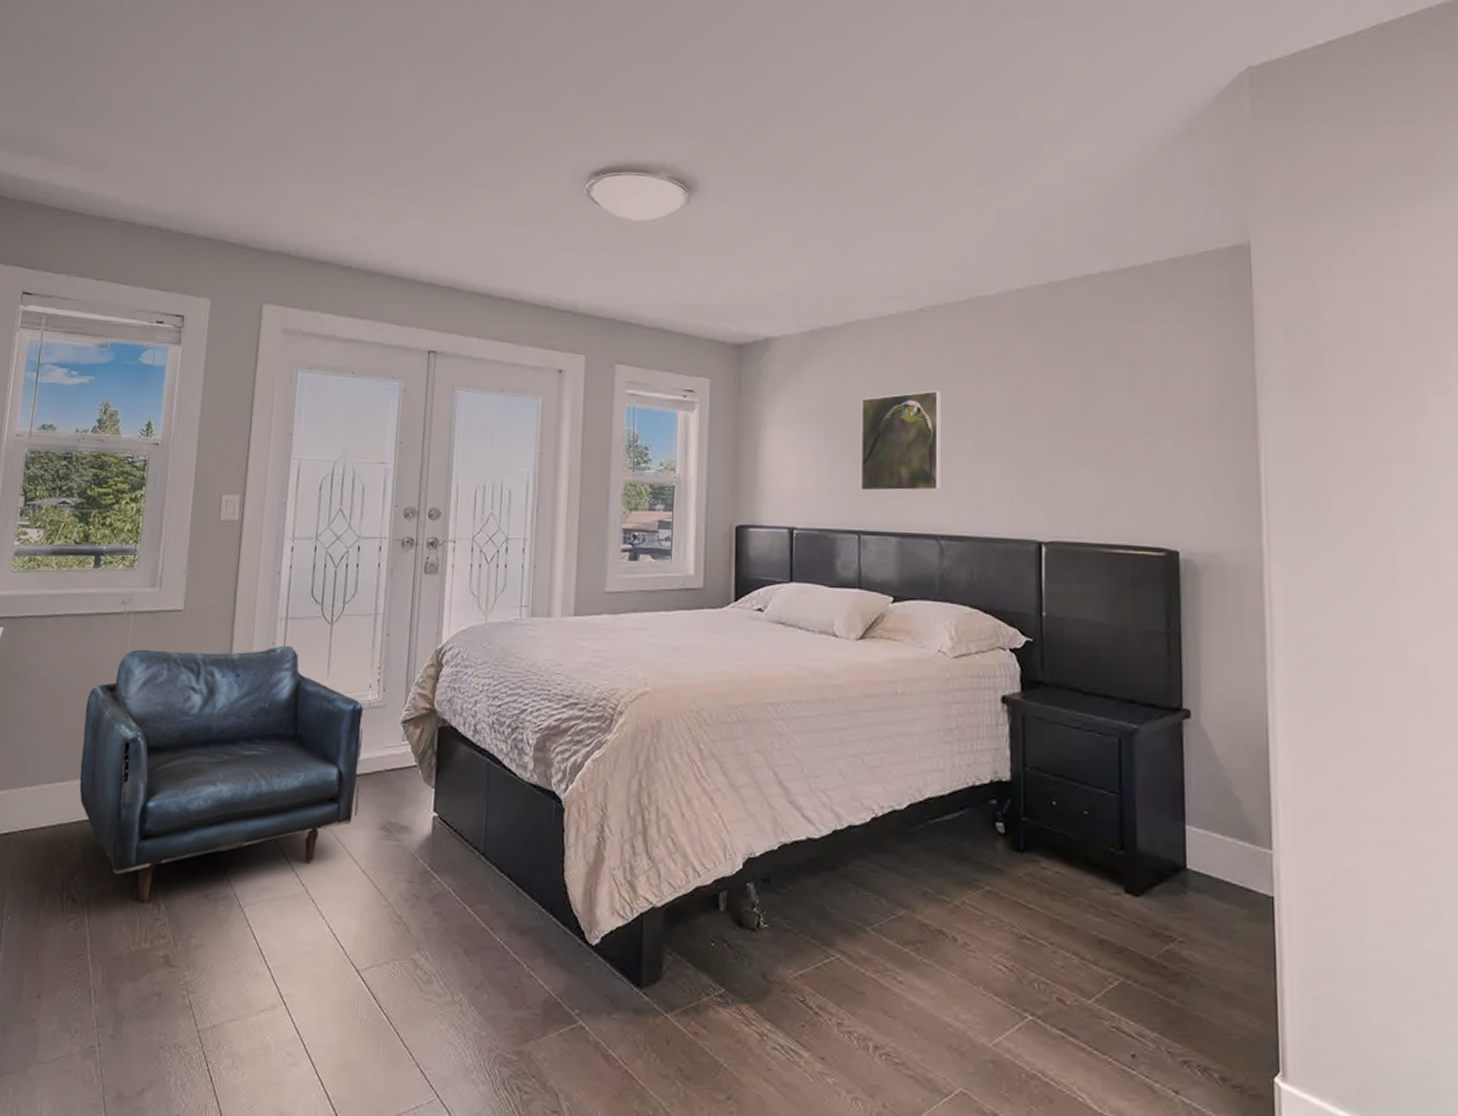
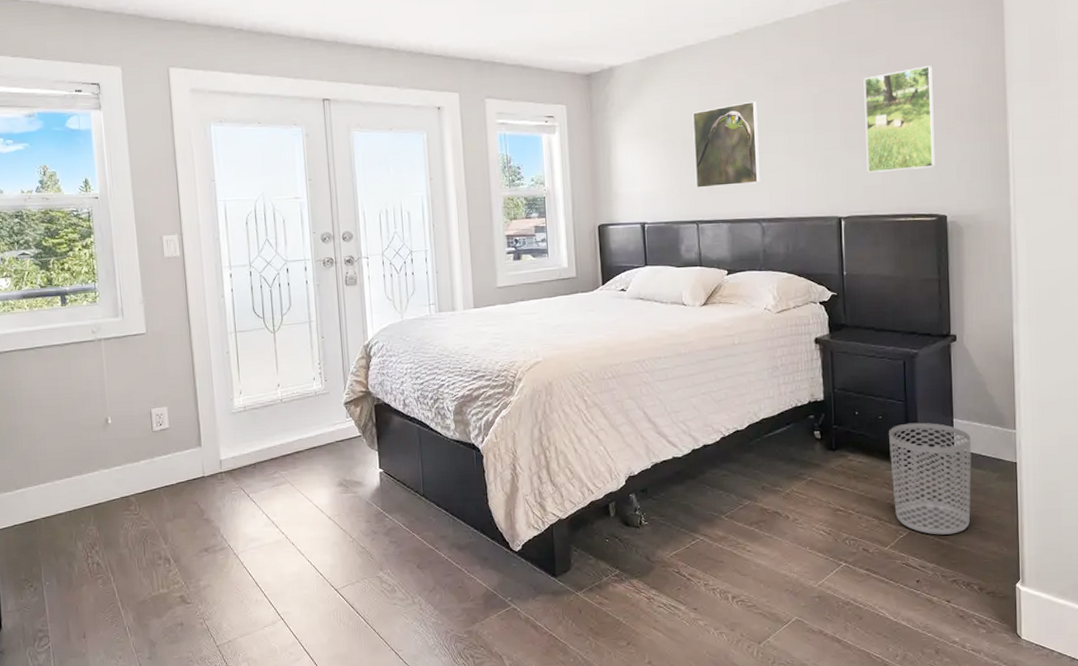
armchair: present [79,645,363,903] -> none [77,353,319,560]
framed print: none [1075,364,1166,490] -> present [863,66,937,173]
waste bin: none [1097,824,1211,992] -> present [889,422,972,535]

